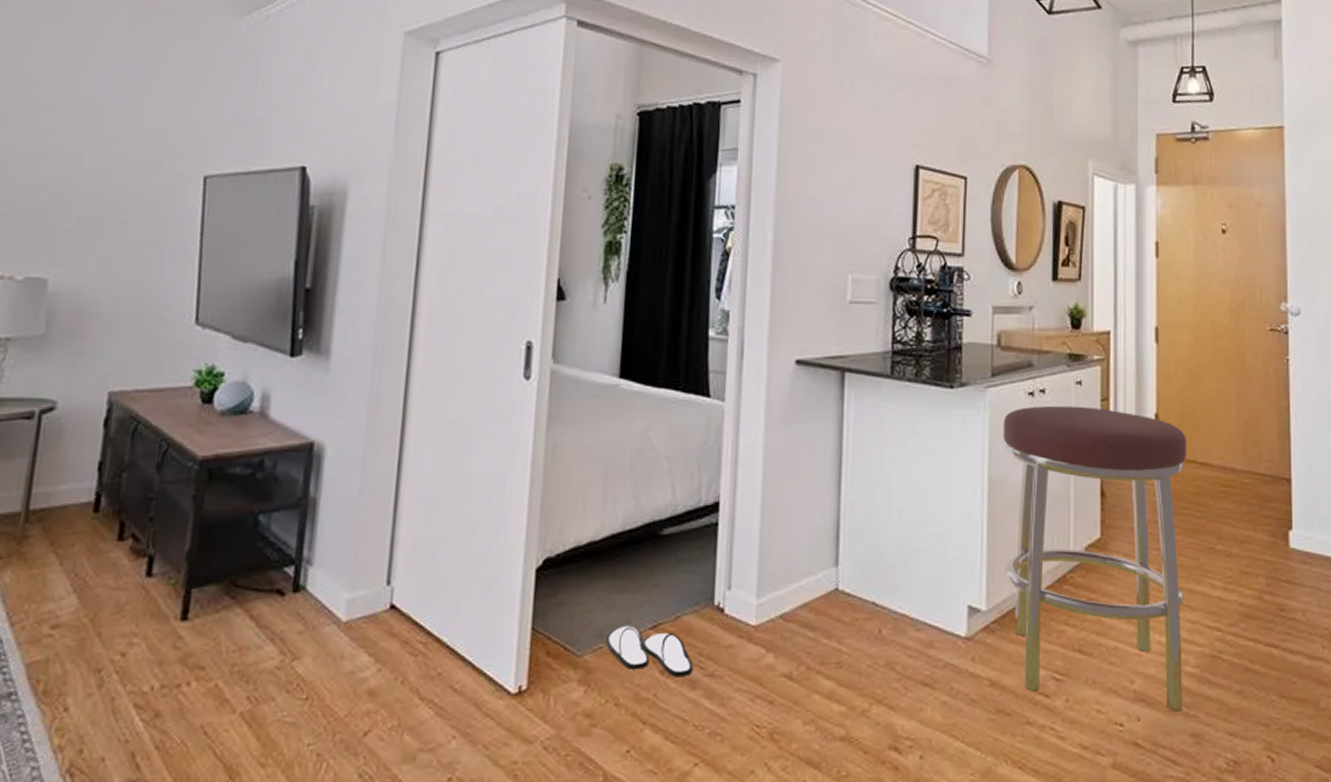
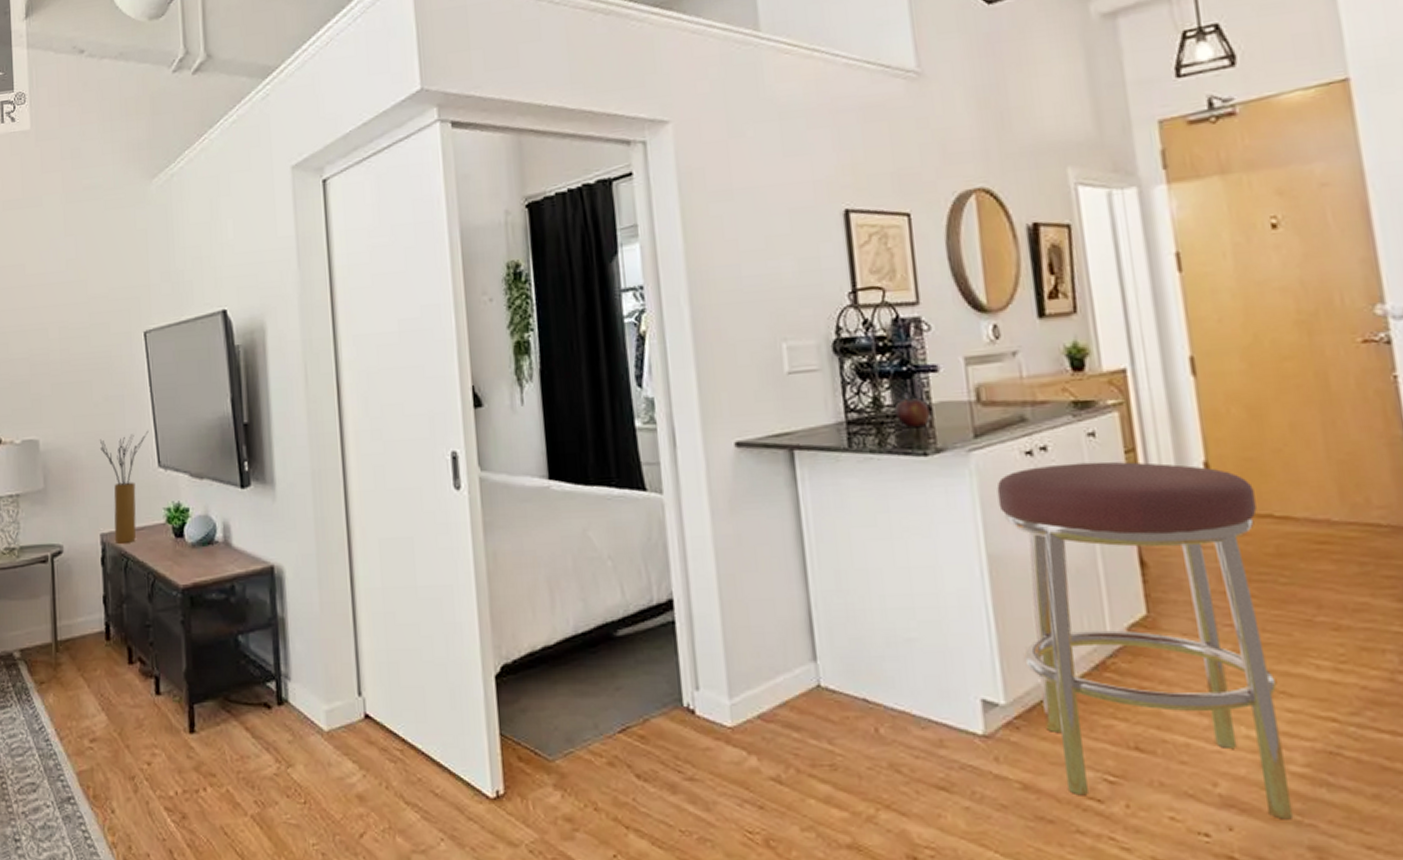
vase: none [125,283,191,405] -> present [100,430,149,544]
slippers: present [605,625,694,677] -> none [575,729,671,782]
fruit: none [932,337,960,364] -> present [894,398,930,429]

